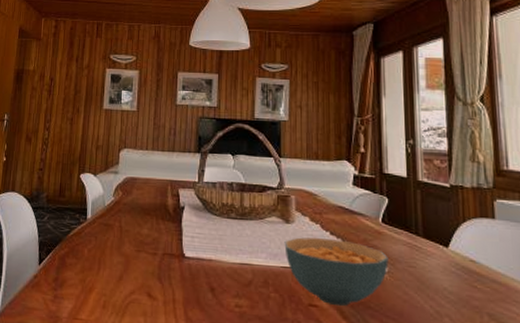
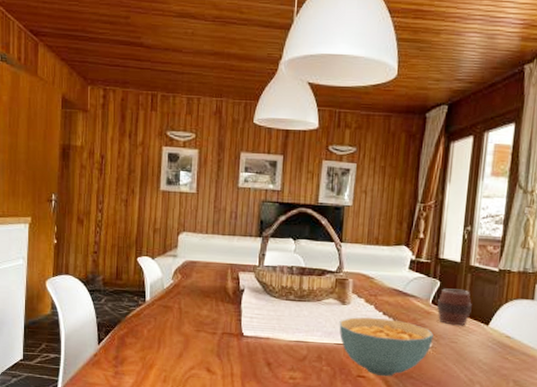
cup: none [388,205,427,248] -> present [437,288,472,326]

